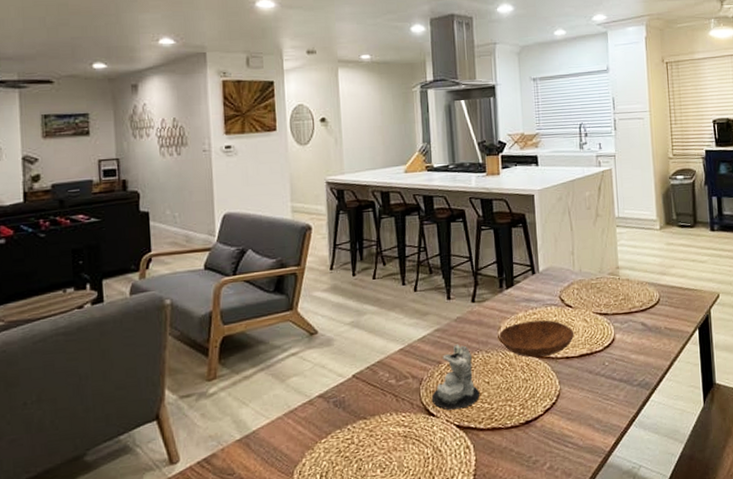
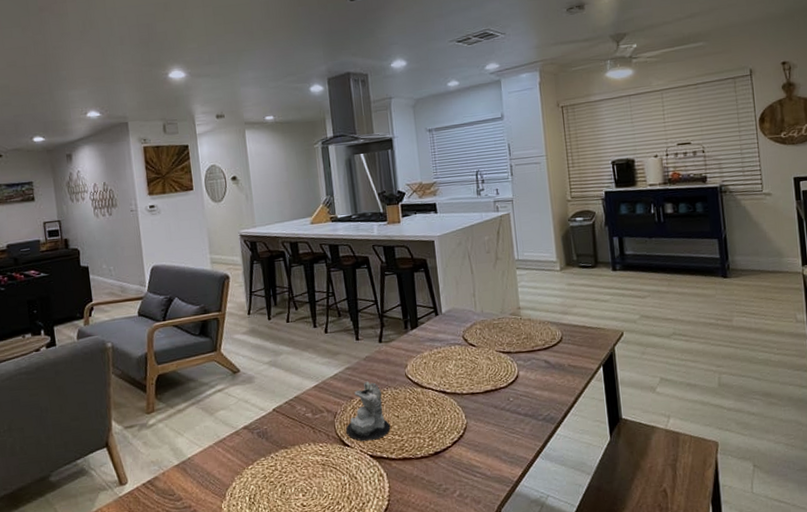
bowl: present [499,320,575,358] -> none [406,358,479,394]

